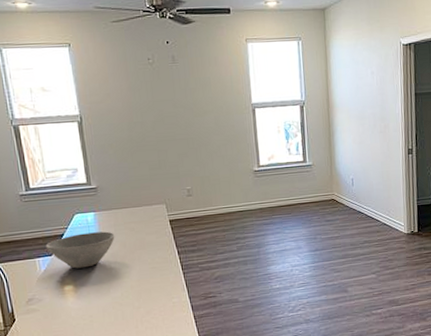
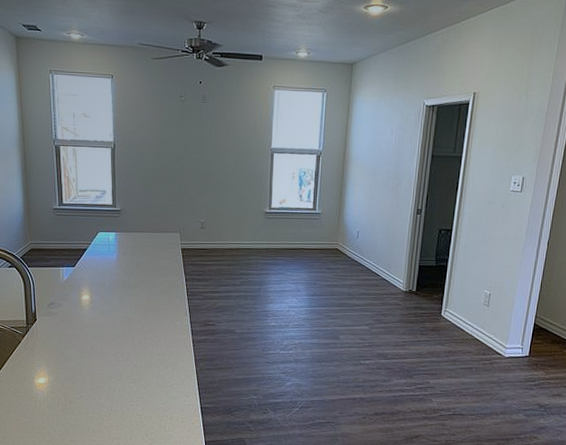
bowl: present [45,231,115,269] -> none [70,250,131,282]

